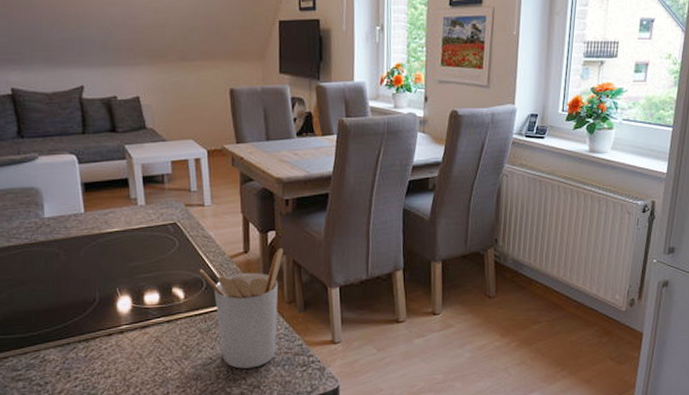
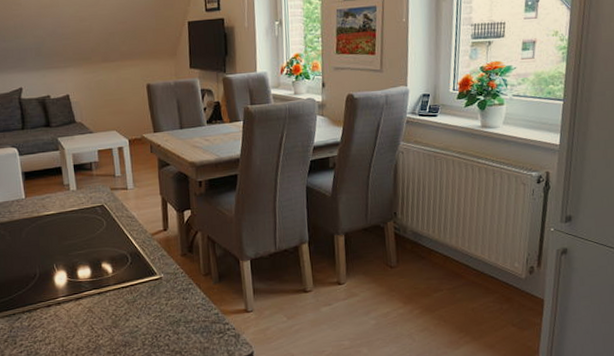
utensil holder: present [199,247,284,369] -> none [124,225,199,336]

